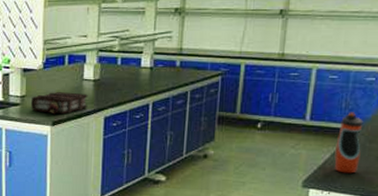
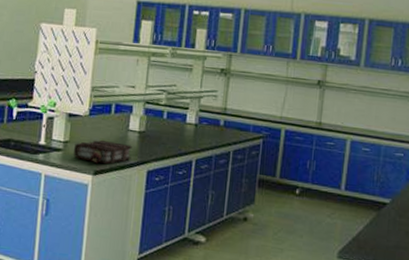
water bottle: present [334,112,364,174] -> none [367,185,394,247]

